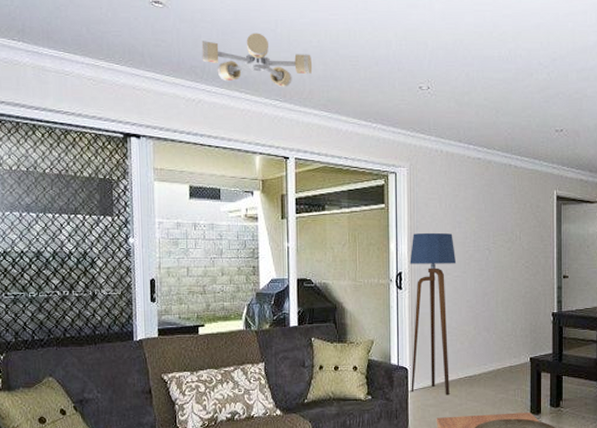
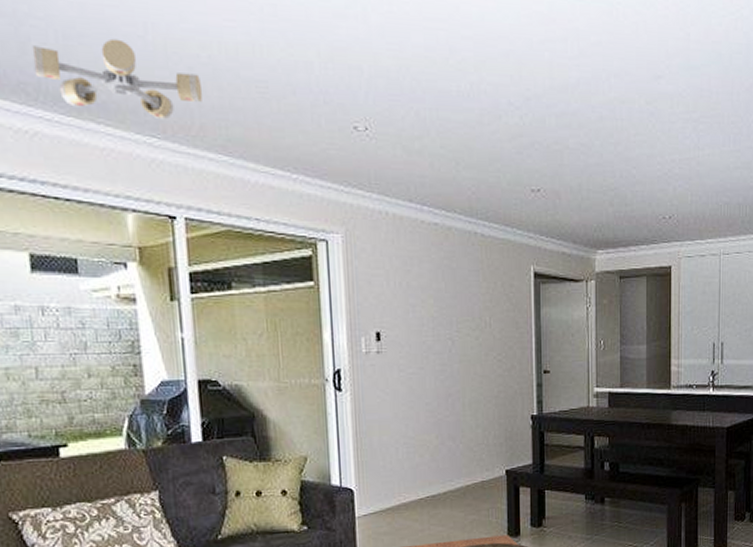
floor lamp: present [409,232,456,395] -> none [350,318,410,520]

